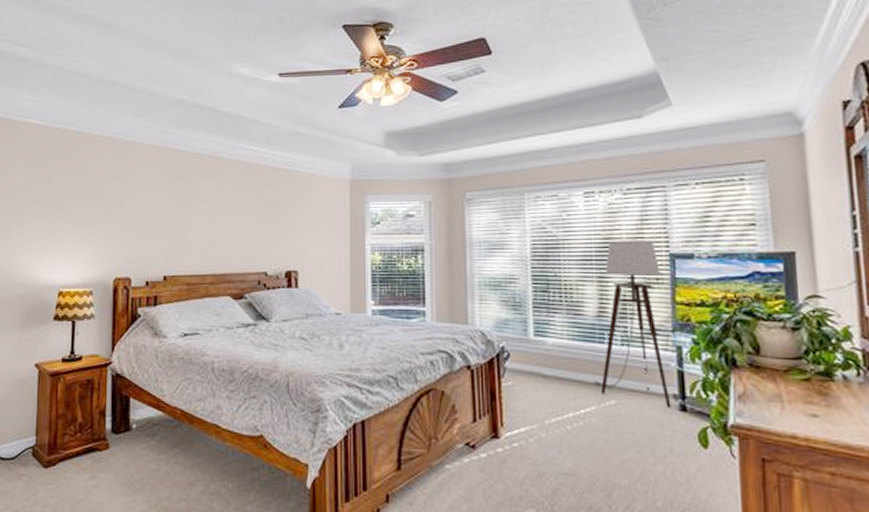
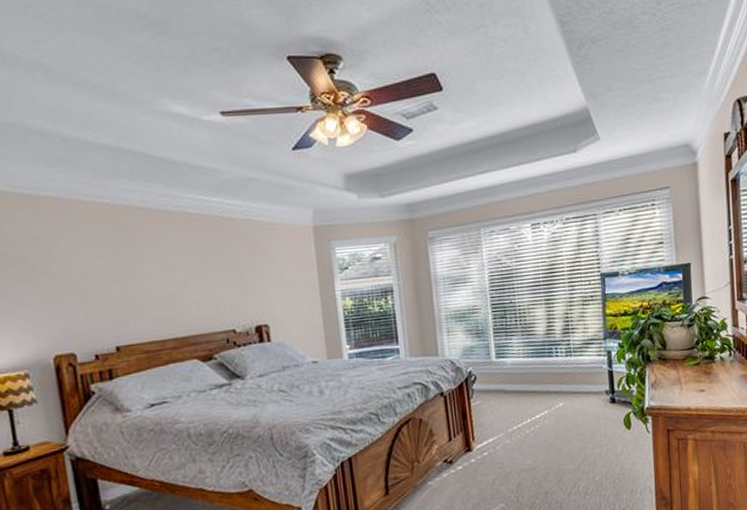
floor lamp: present [593,240,671,409] -> none [545,263,604,403]

